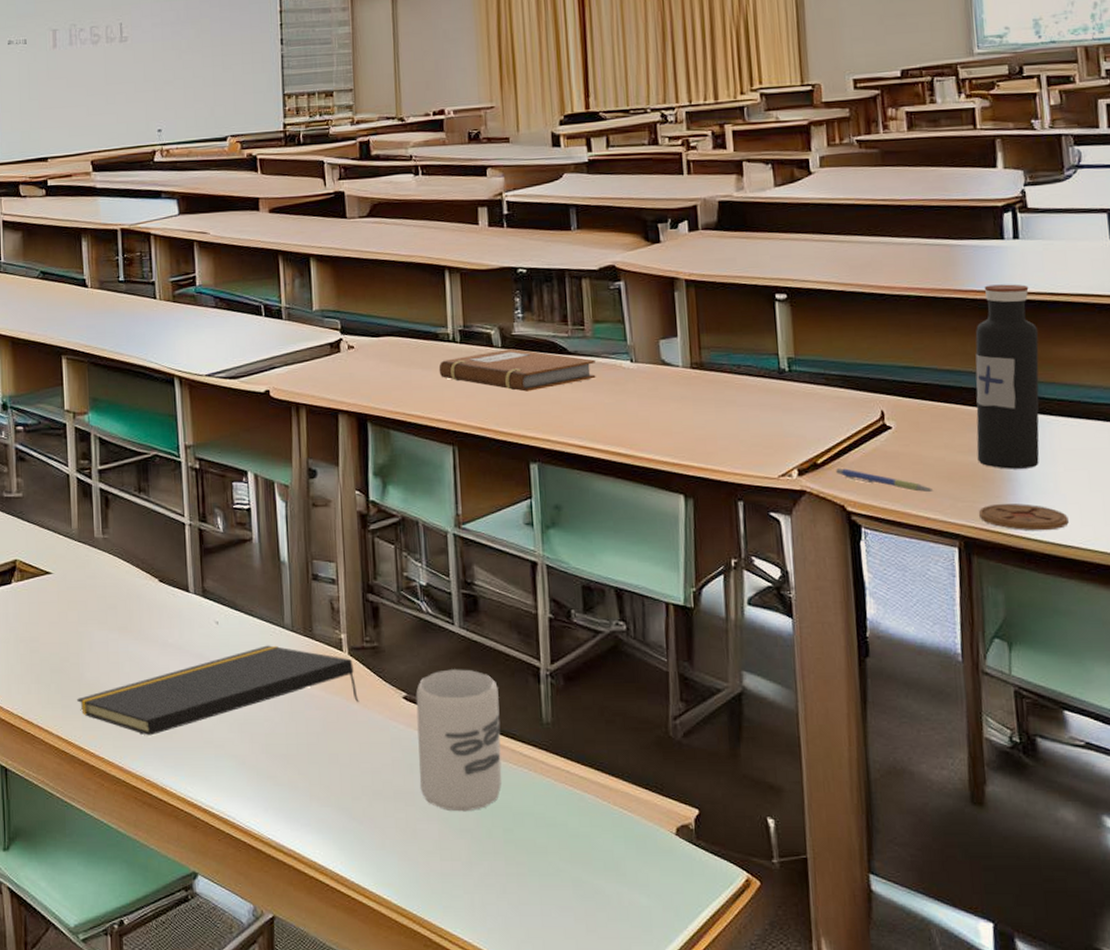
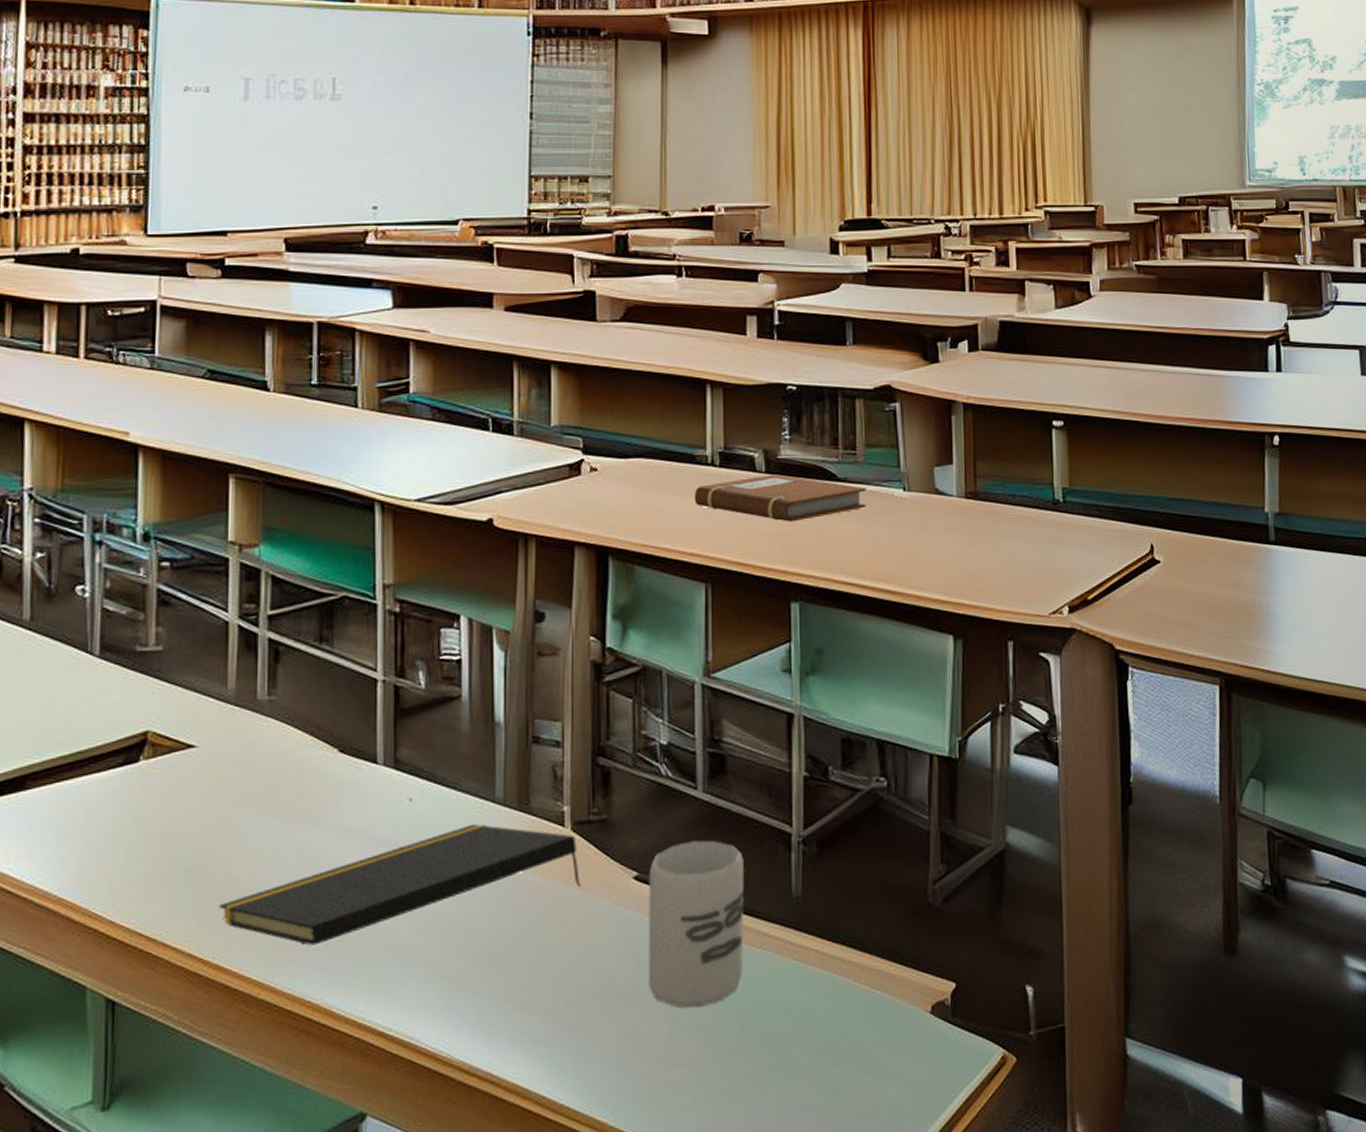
pen: present [836,467,934,492] -> none [1106,604,1198,628]
water bottle: present [975,284,1040,469] -> none [1238,416,1297,604]
coaster: present [979,503,1069,531] -> none [1239,638,1320,667]

